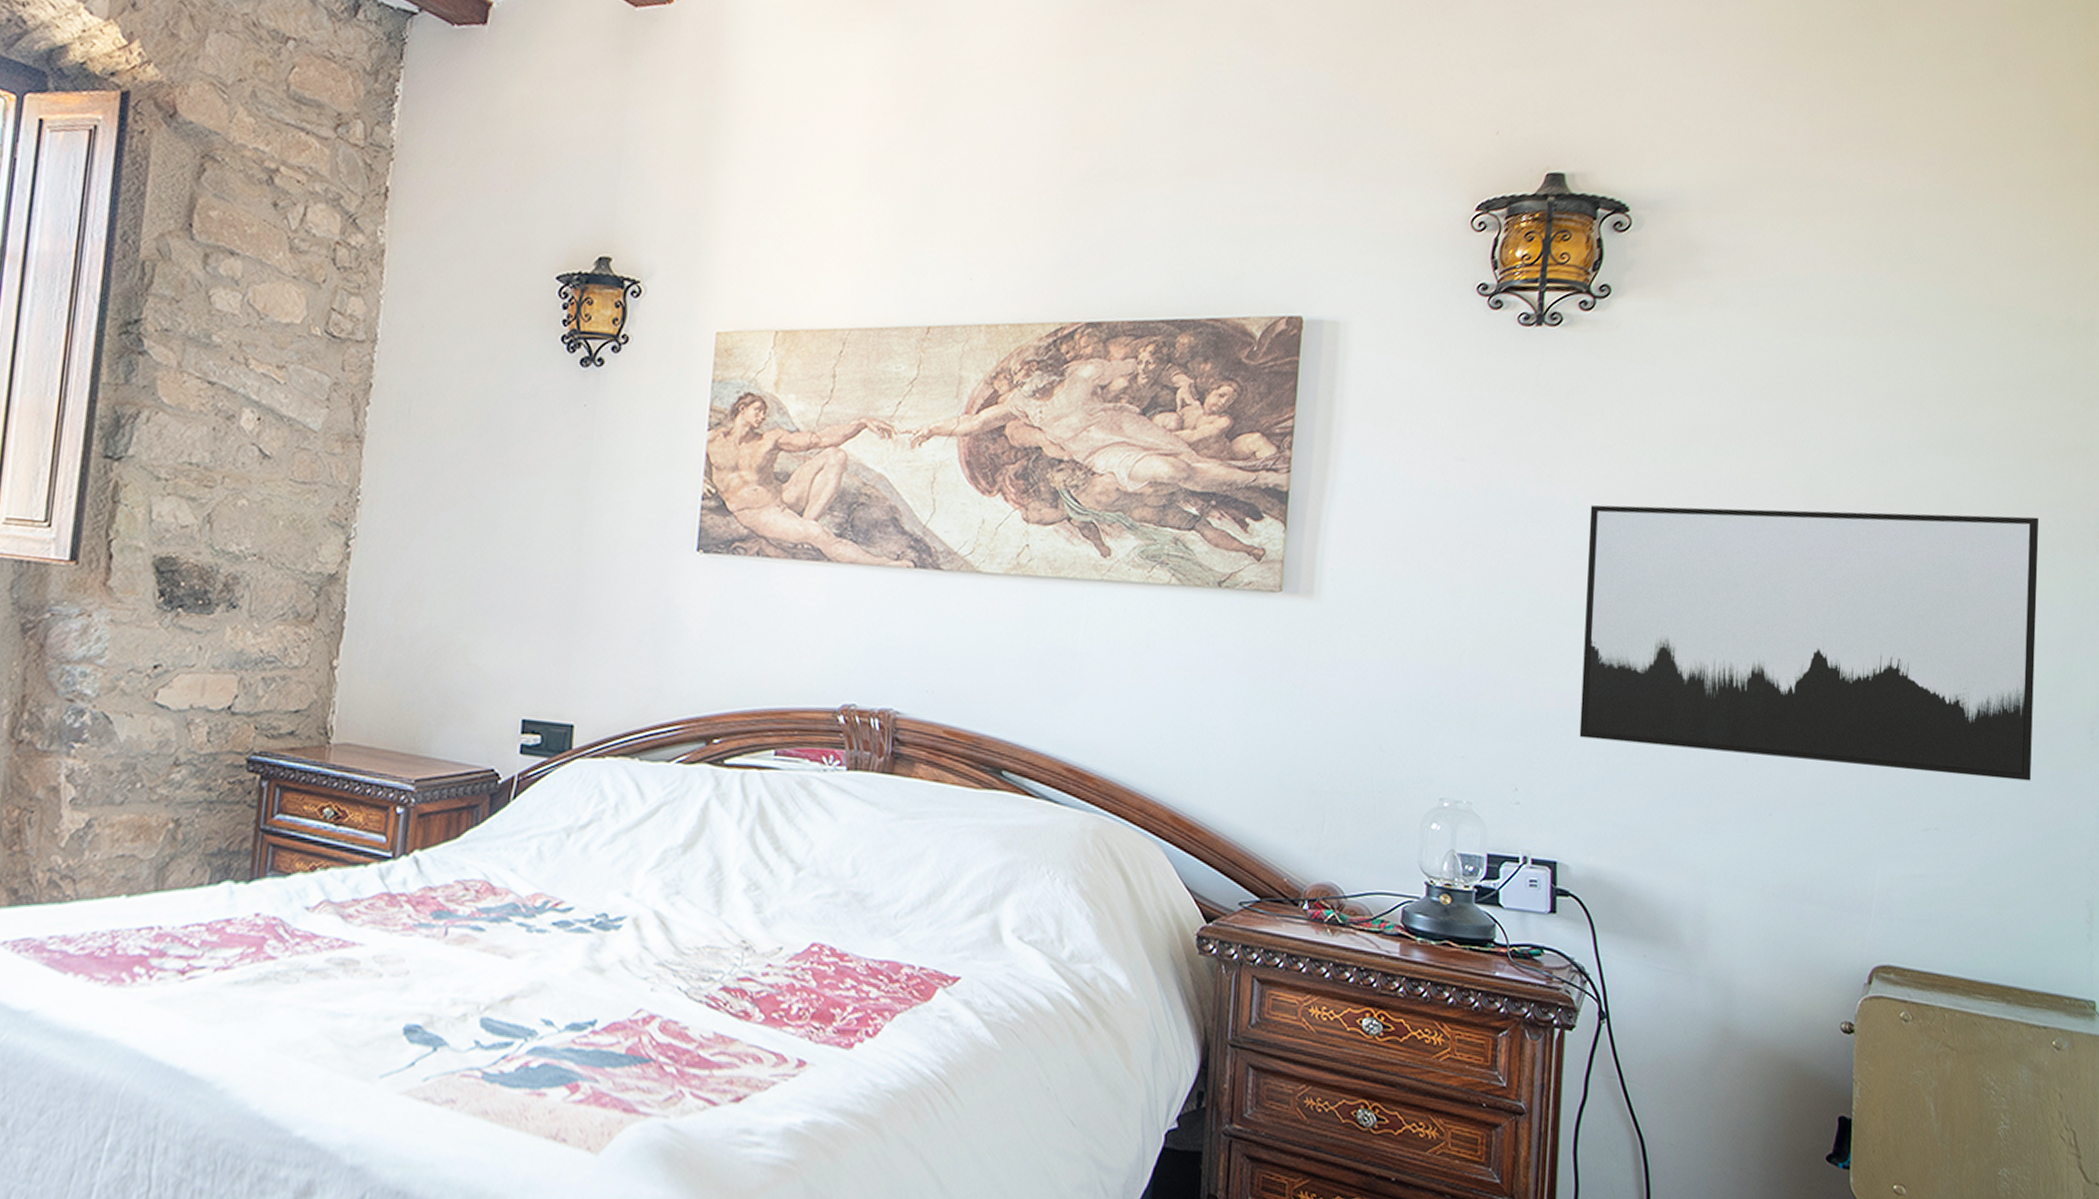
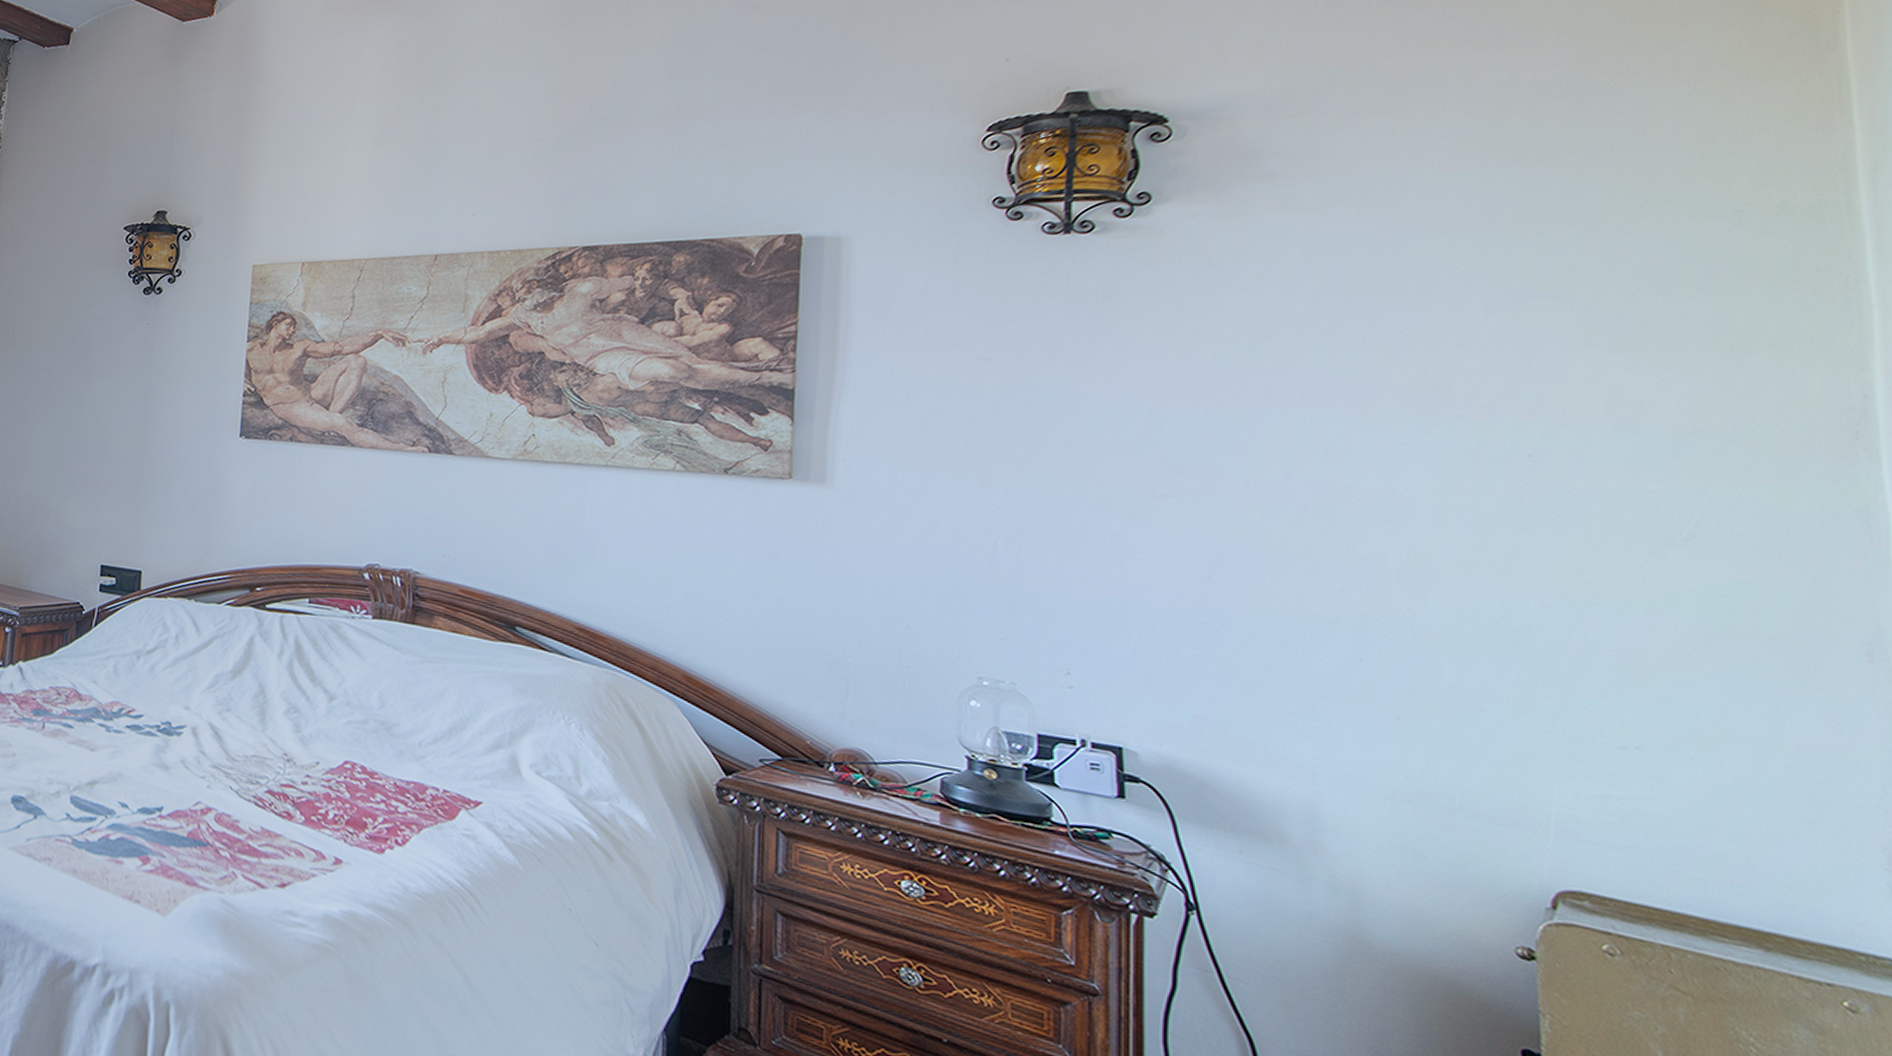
wall art: present [1579,504,2039,781] -> none [1140,401,1777,704]

